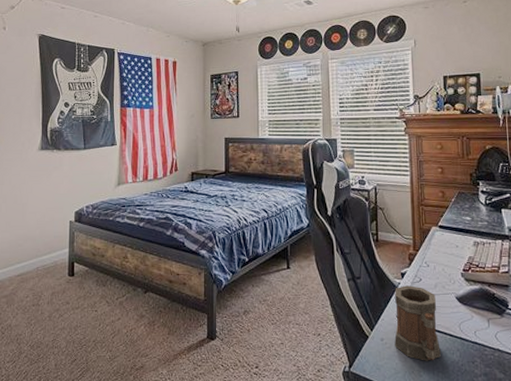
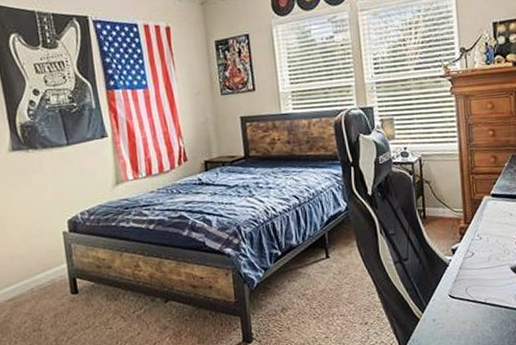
mug: present [394,285,441,361] -> none [446,261,496,337]

